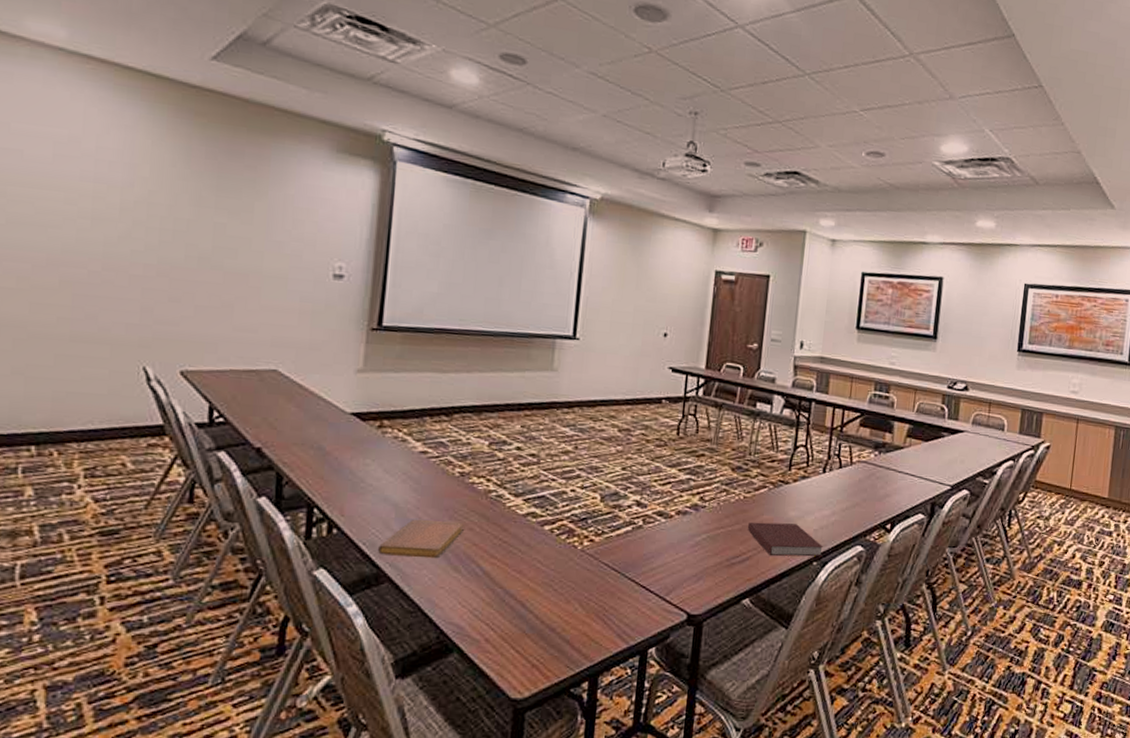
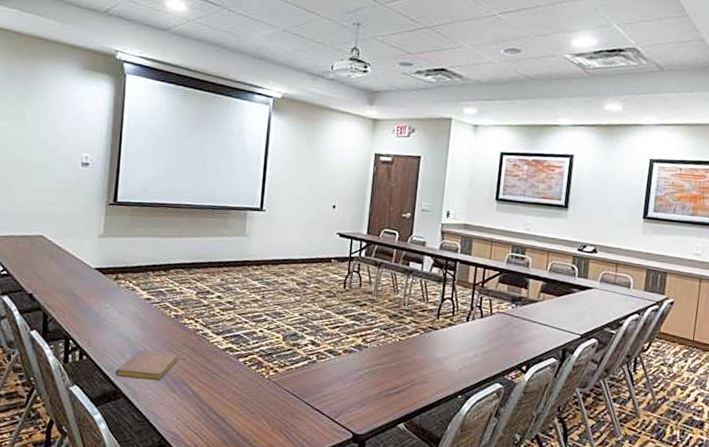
notebook: present [747,522,823,557] -> none [402,360,467,391]

